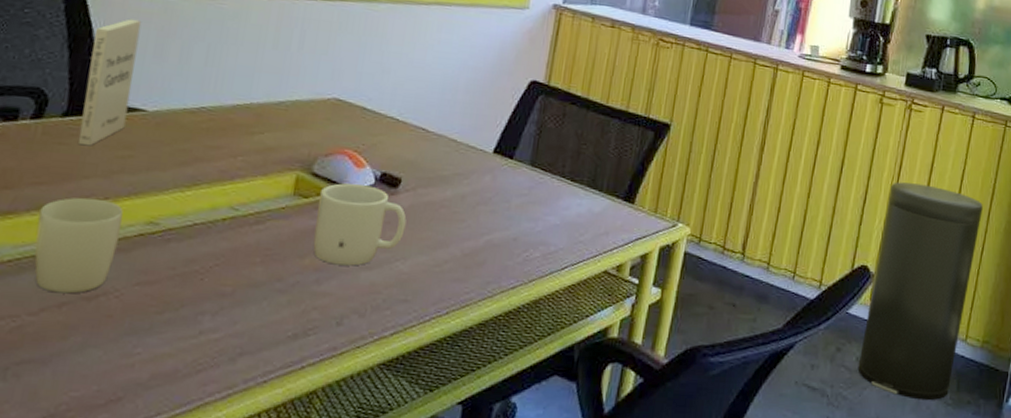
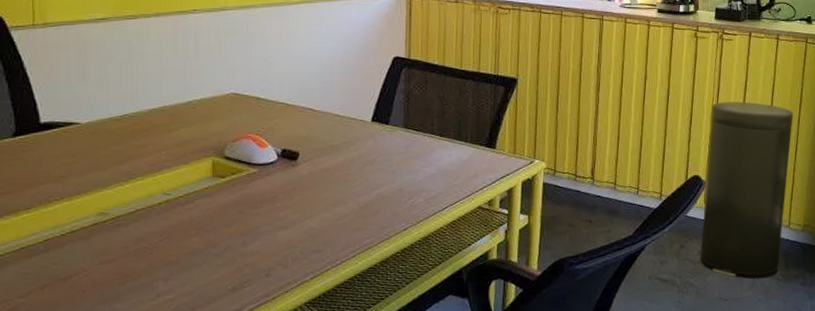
mug: present [34,197,123,294] -> none [11,199,79,278]
book: present [78,19,142,146] -> none [25,49,65,158]
mug: present [313,183,407,266] -> none [233,161,309,229]

